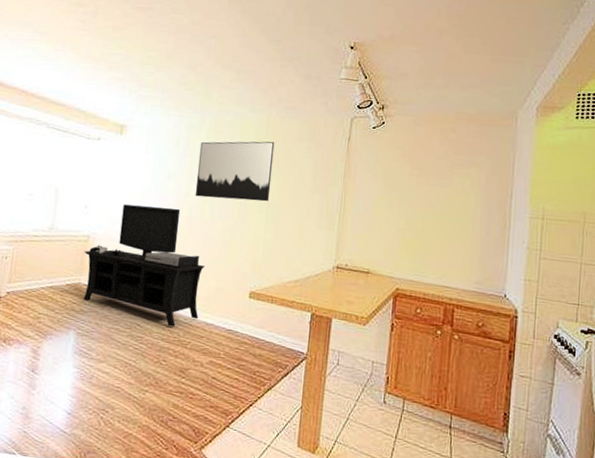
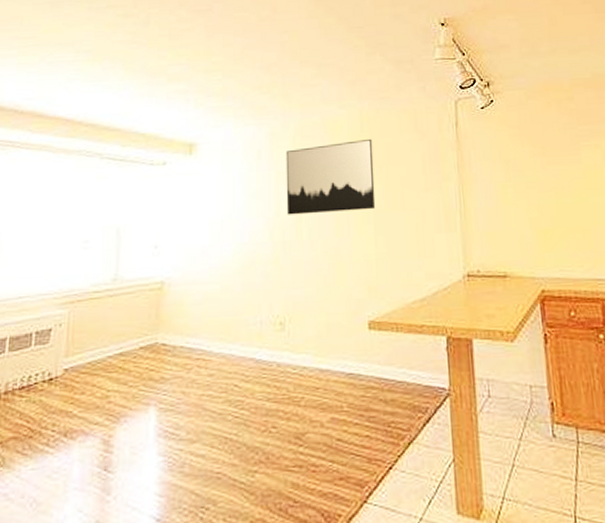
media console: present [83,204,206,327] -> none [158,232,310,381]

